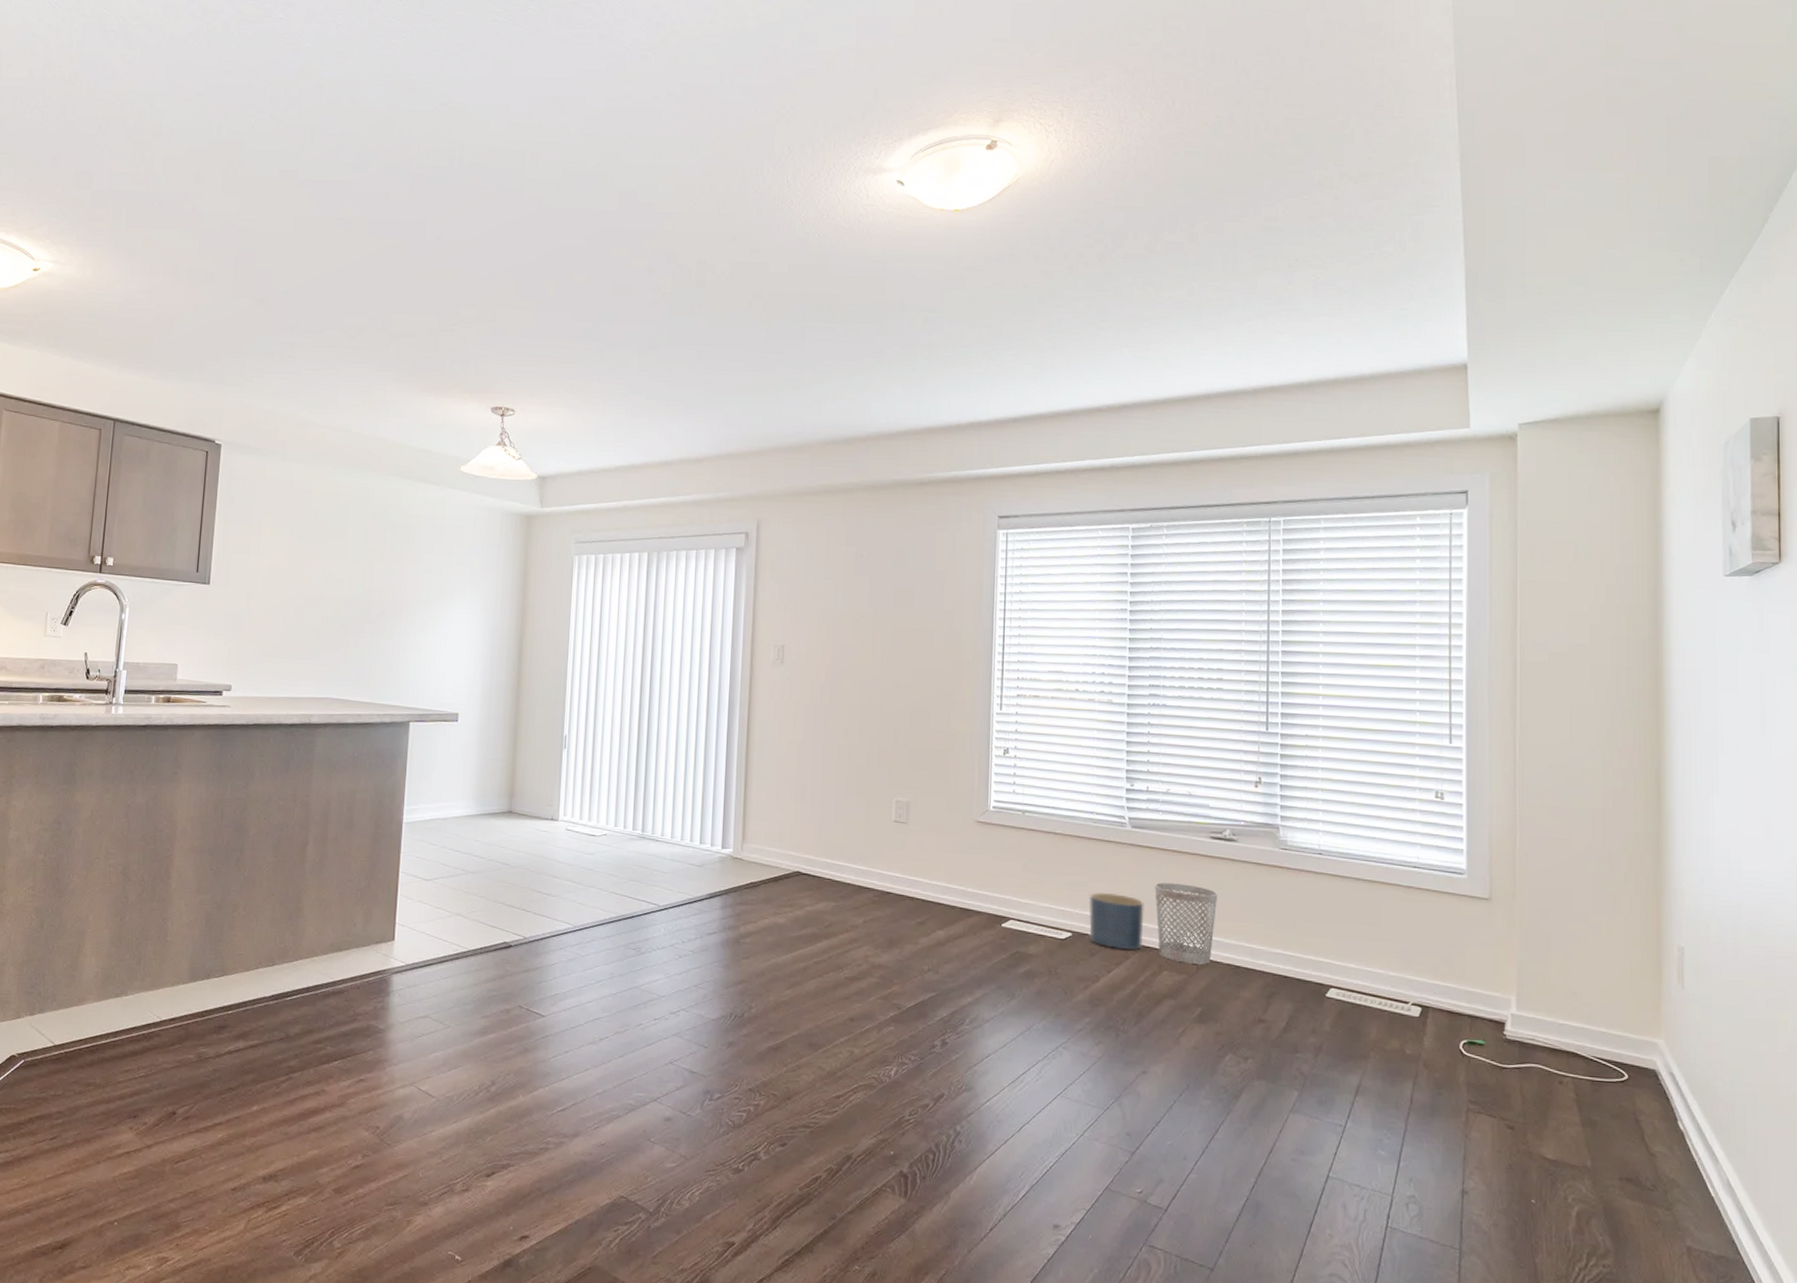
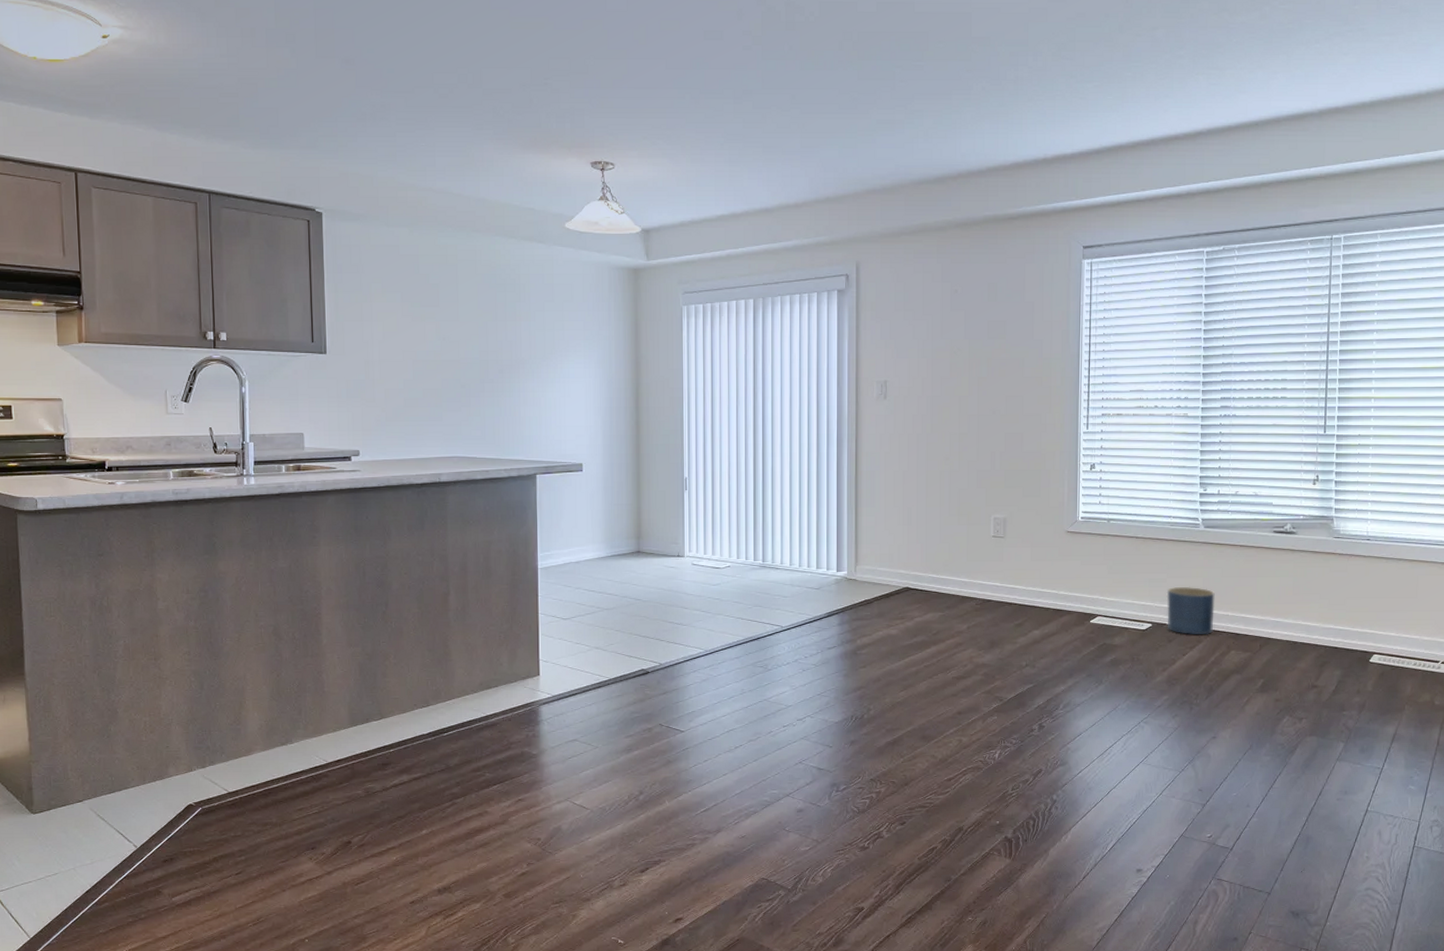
wastebasket: present [1155,882,1218,965] -> none [1224,574,1279,643]

